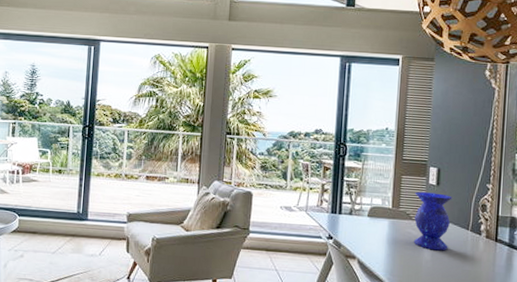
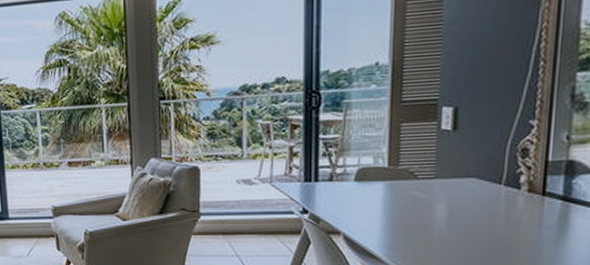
vase: present [413,191,453,251] -> none [420,140,477,215]

